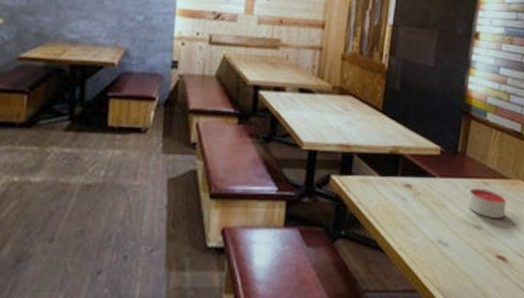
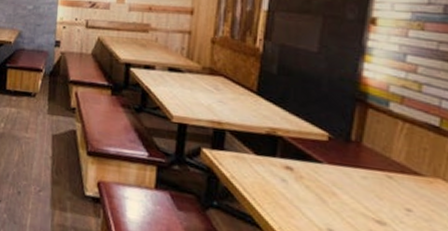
candle: present [468,188,507,219] -> none [366,180,421,218]

